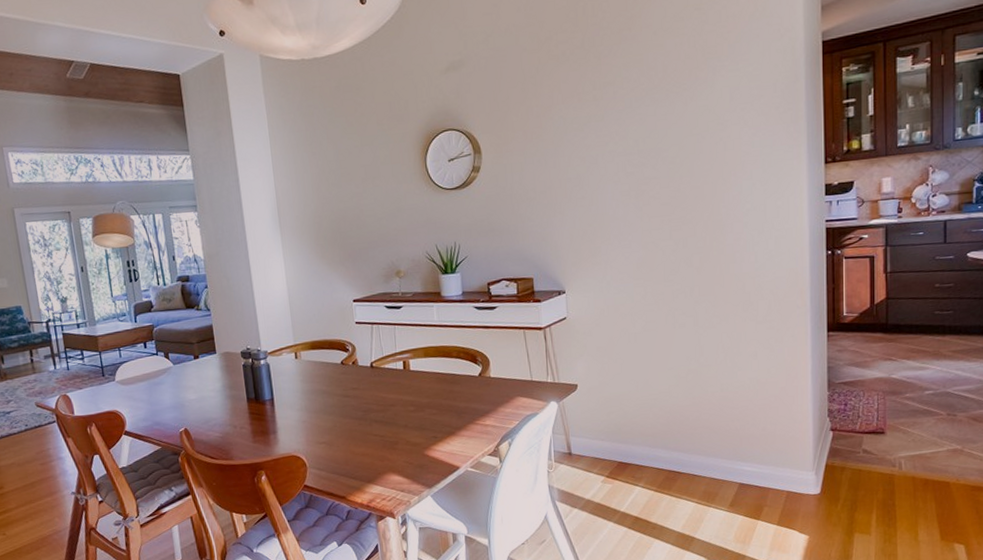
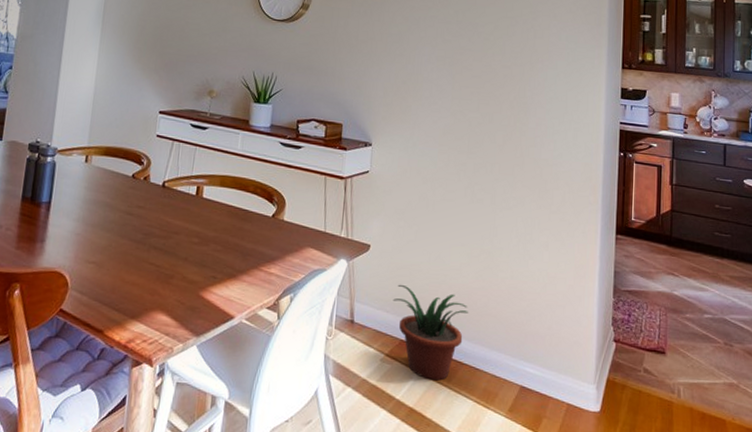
potted plant: none [606,414,681,491] -> present [393,284,468,381]

